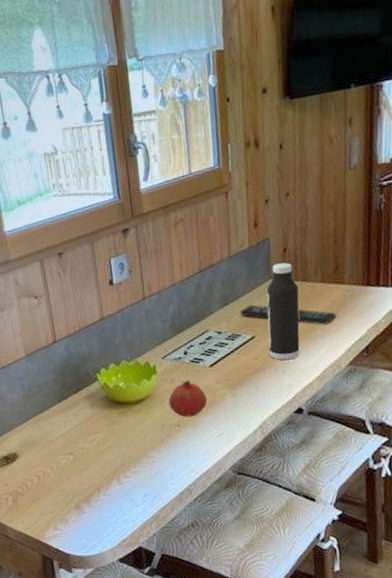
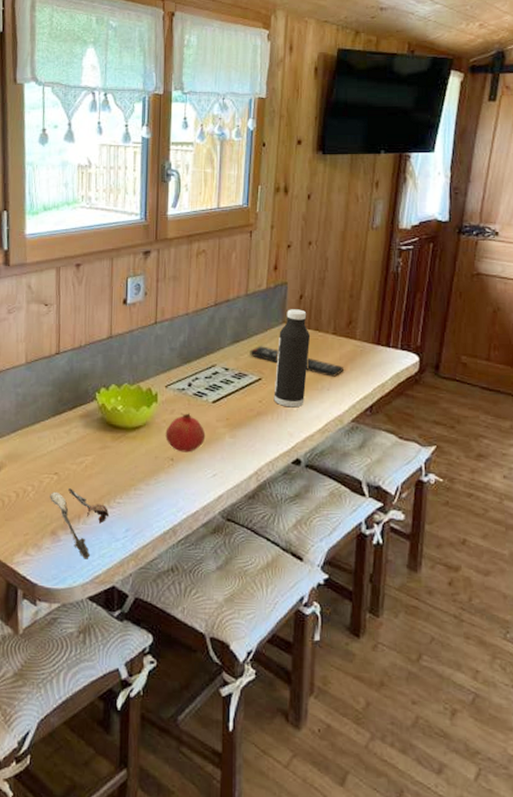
spoon: none [68,465,127,527] -> present [50,488,110,559]

